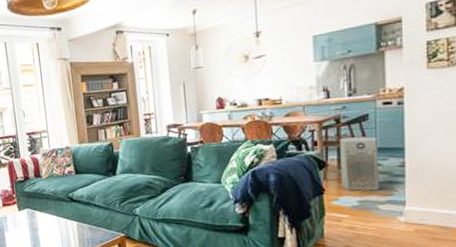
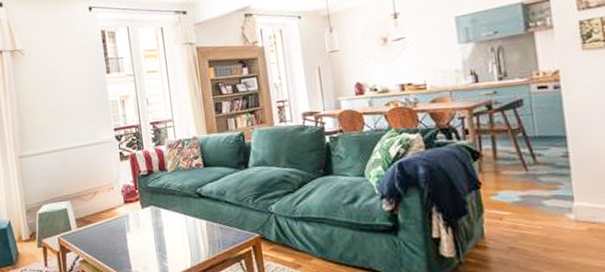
air purifier: present [340,136,380,191] -> none [493,123,544,185]

